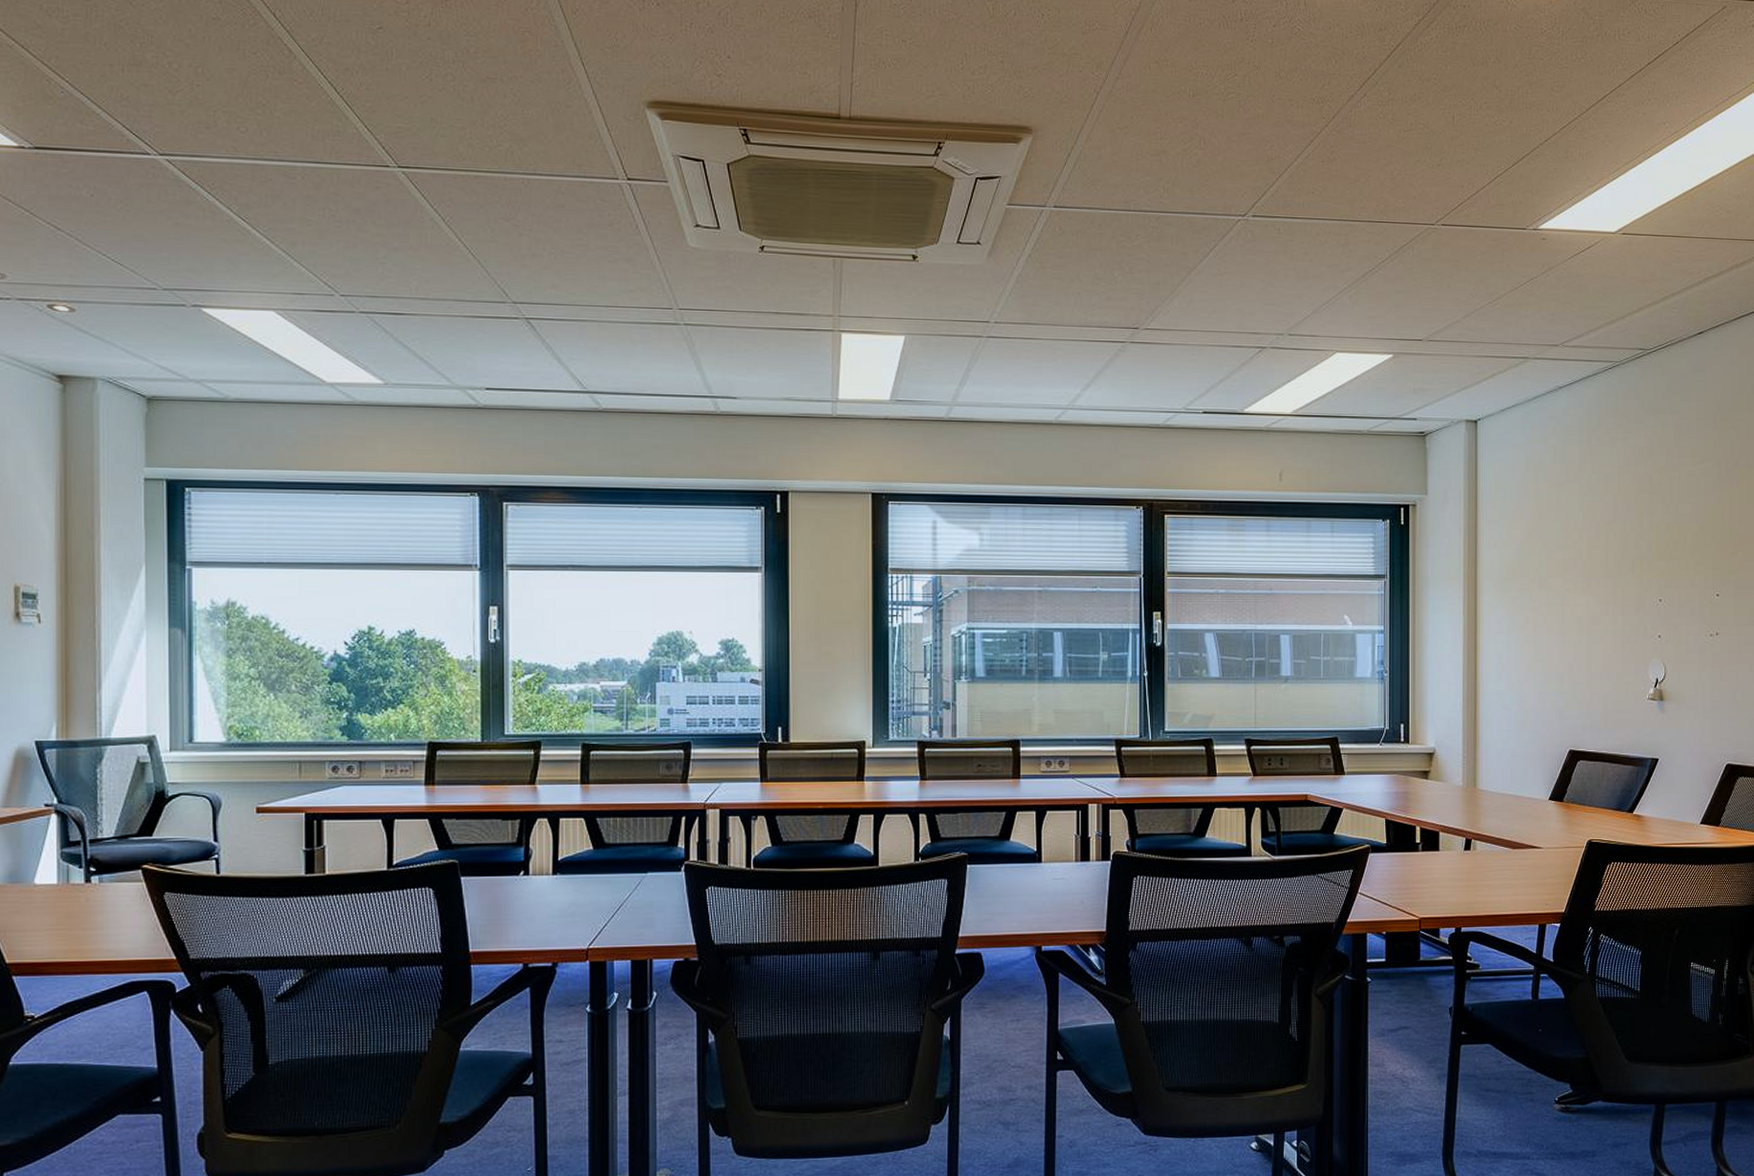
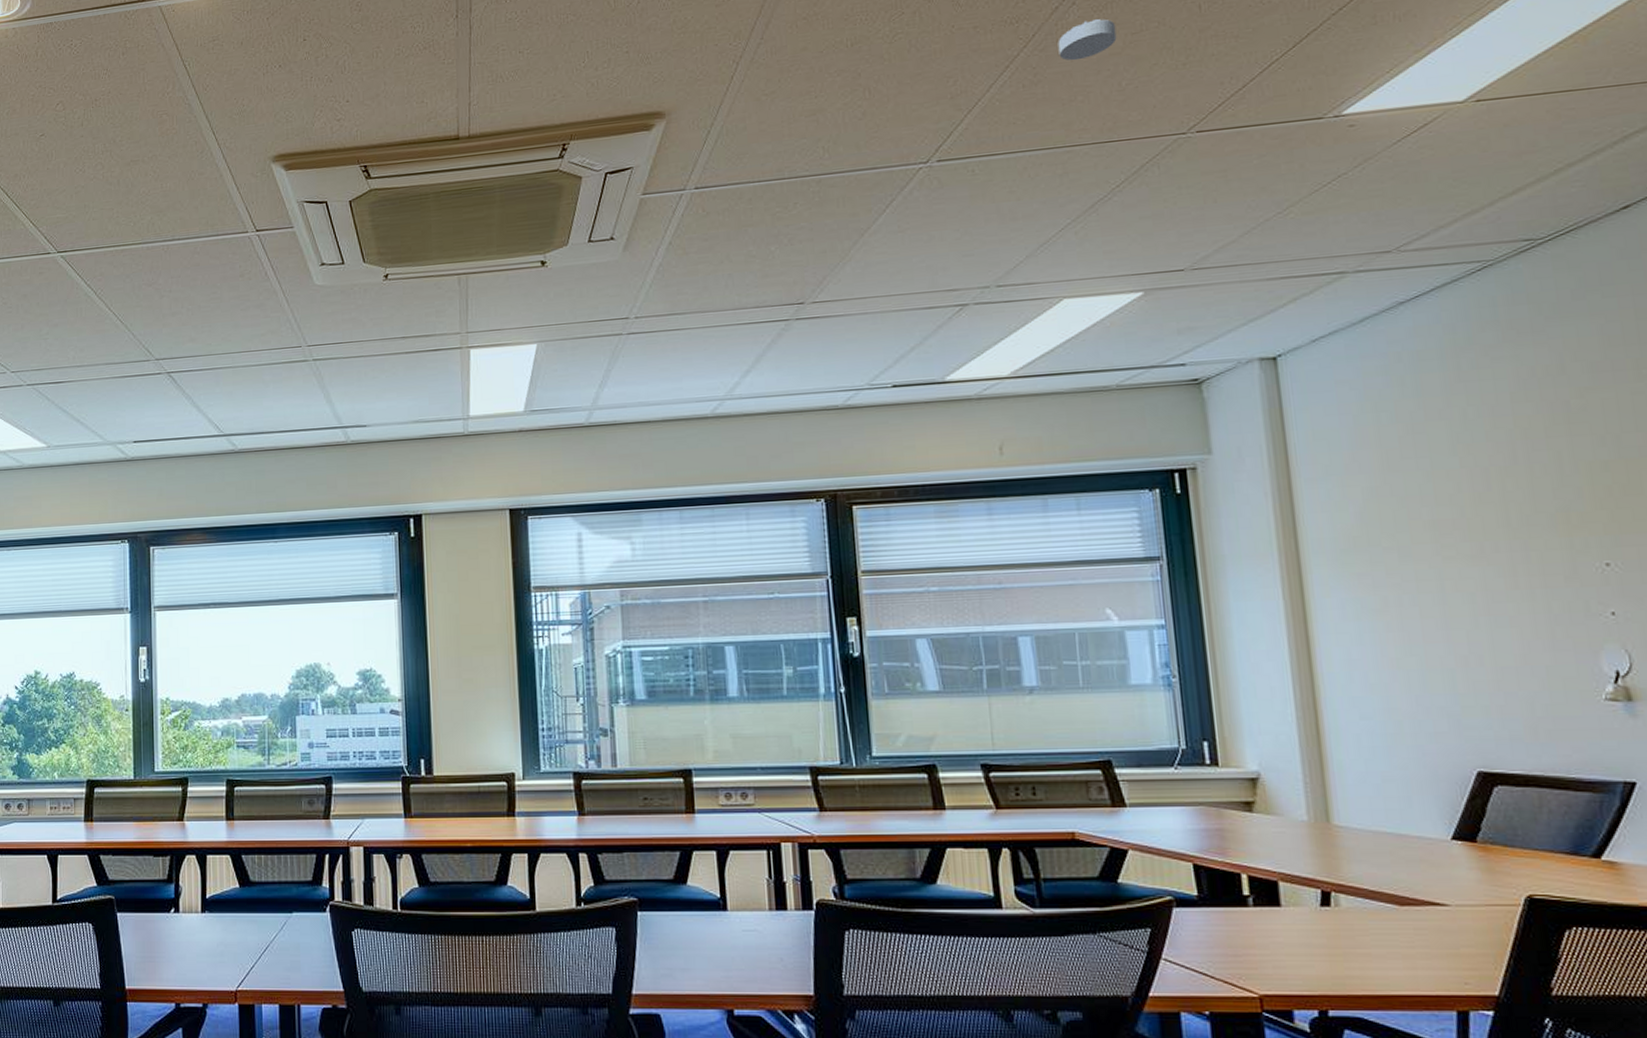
smoke detector: none [1351,112,1394,146] -> present [1058,19,1117,61]

